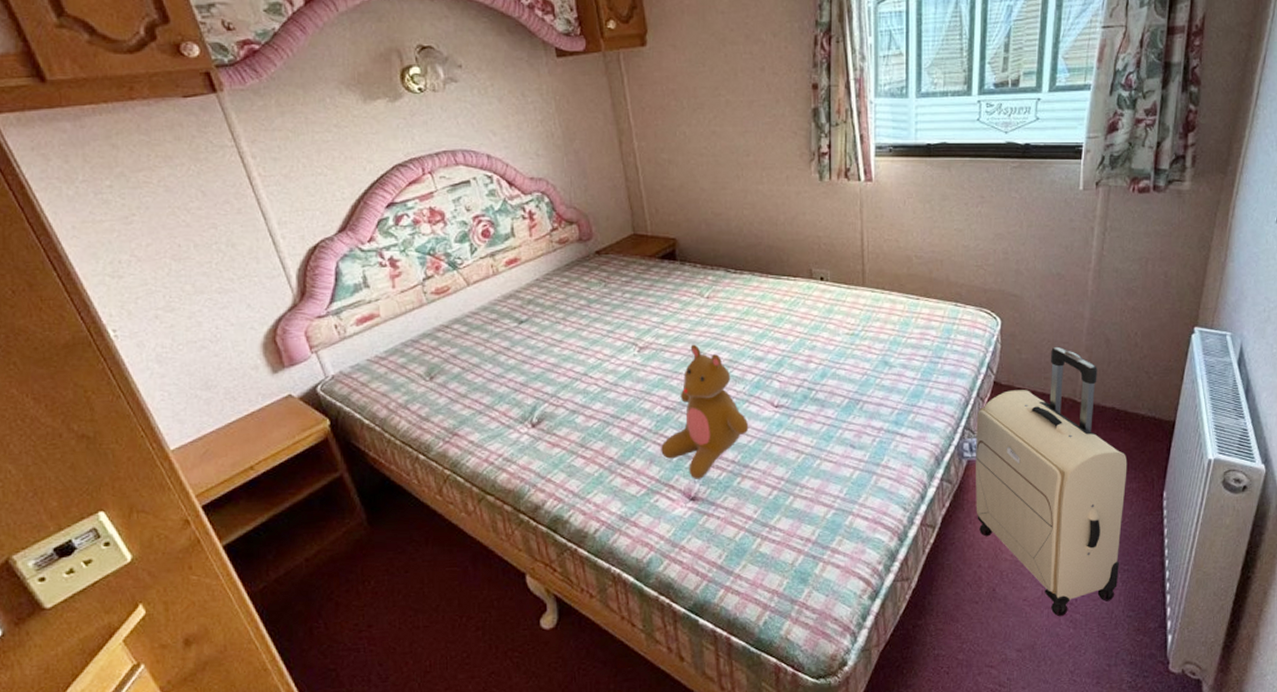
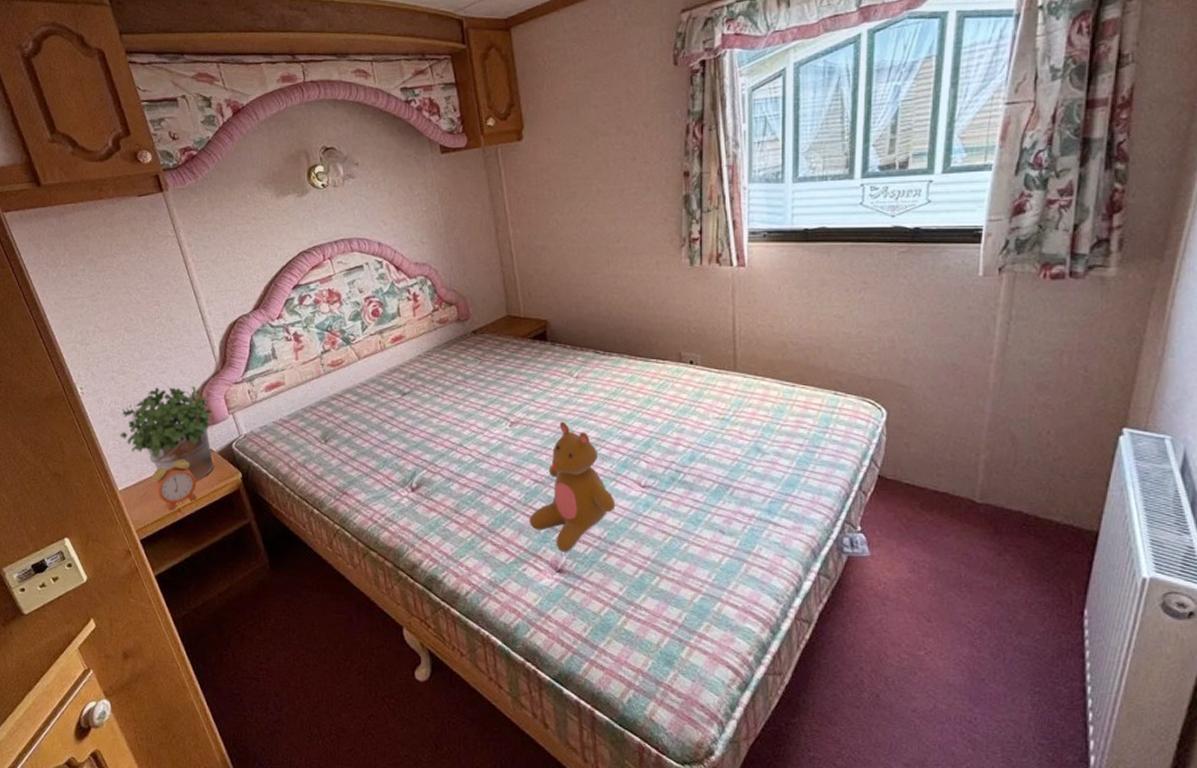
potted plant: none [168,323,295,434] -> present [119,386,215,482]
alarm clock: none [214,403,273,468] -> present [152,454,197,510]
suitcase: present [975,346,1128,617] -> none [856,441,1039,735]

